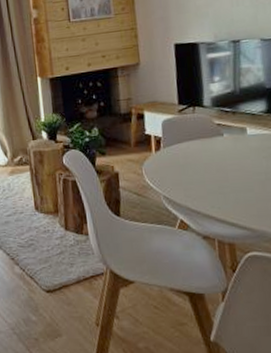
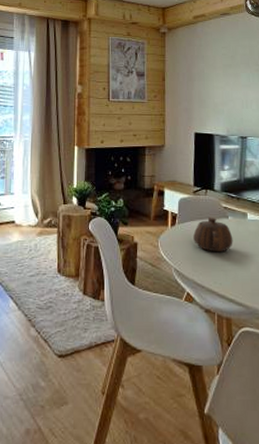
teapot: none [182,136,231,175] -> present [193,216,233,252]

